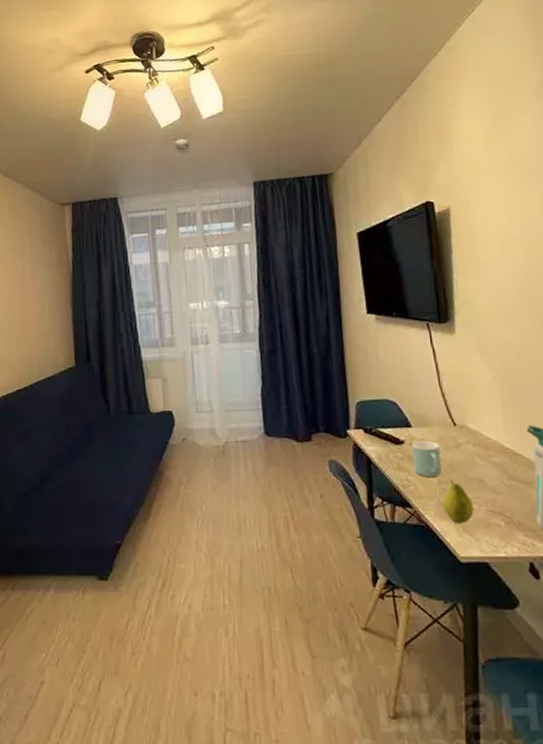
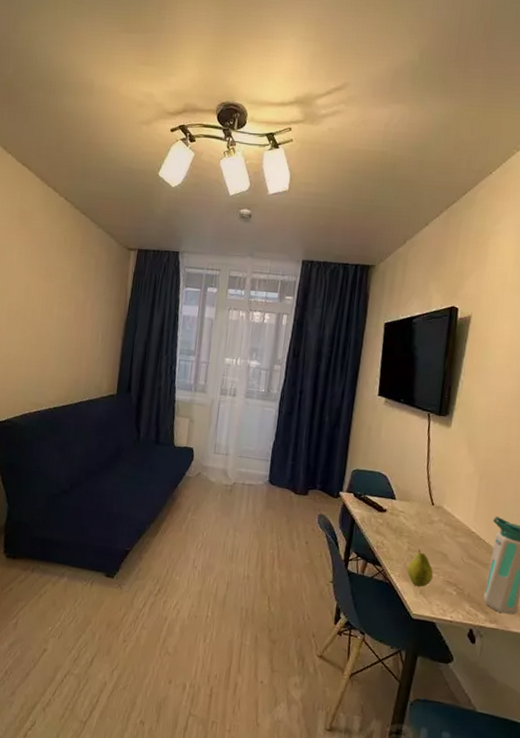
mug: present [412,440,442,477] -> none [389,511,417,545]

